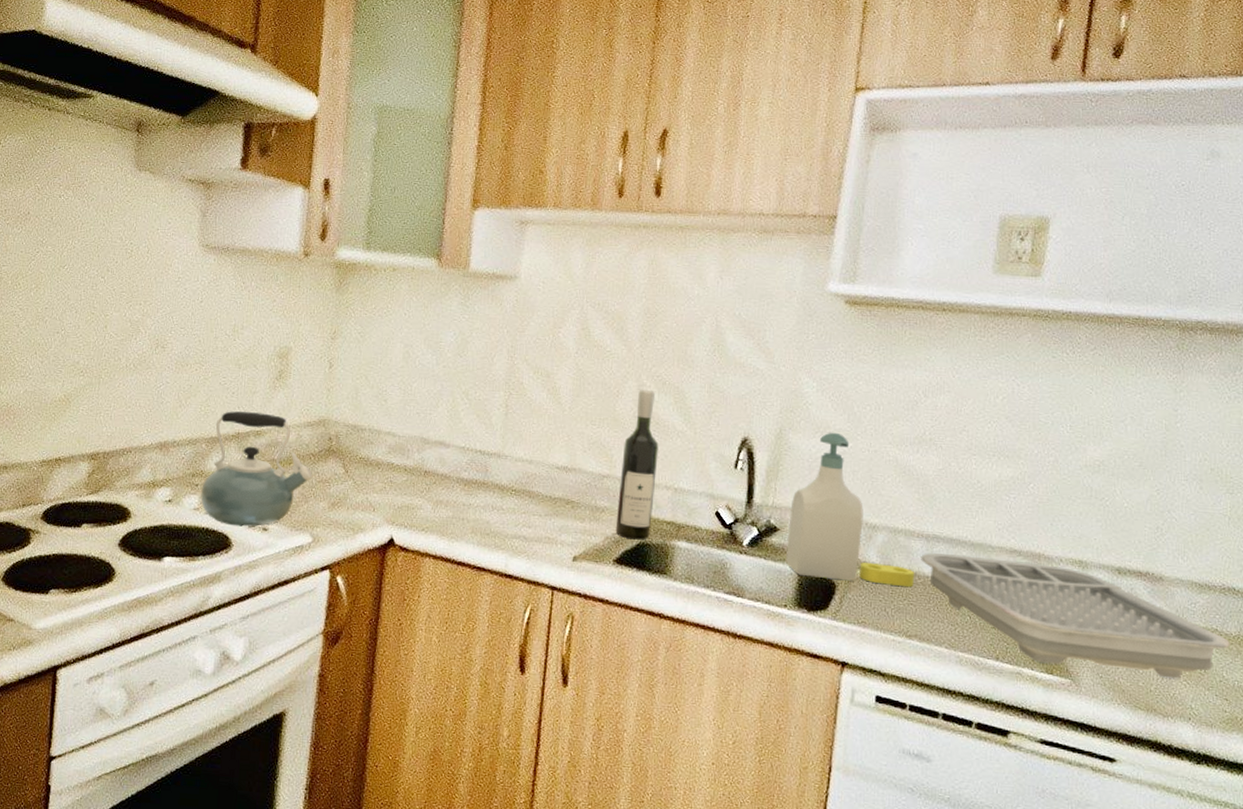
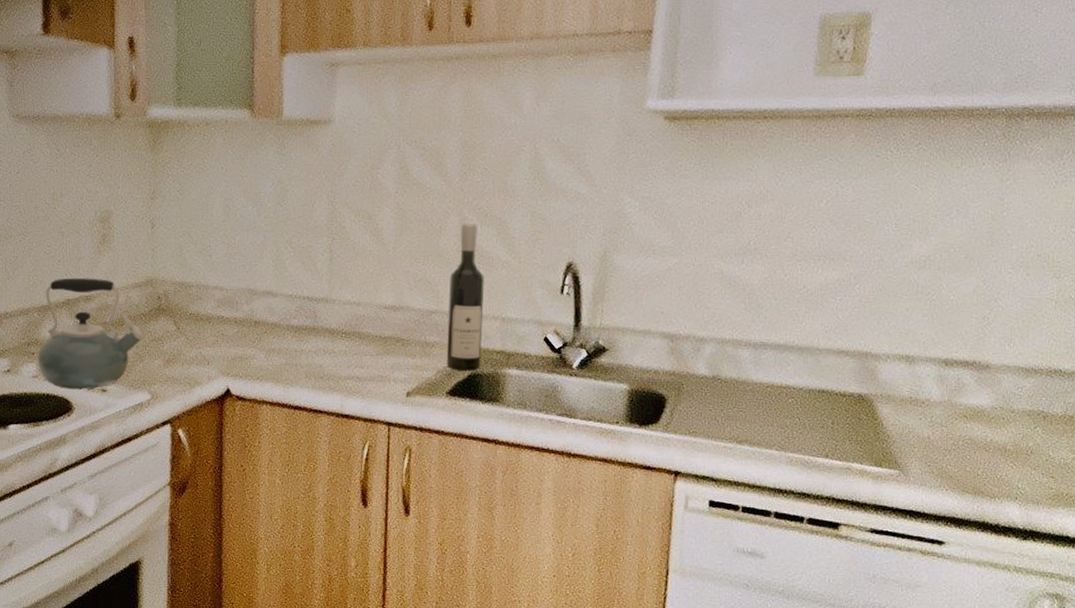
soap bottle: present [785,432,863,581] -> none [615,250,691,394]
sponge: present [859,563,915,588] -> none [689,375,744,395]
dish rack: present [921,553,1230,679] -> none [749,360,1056,461]

